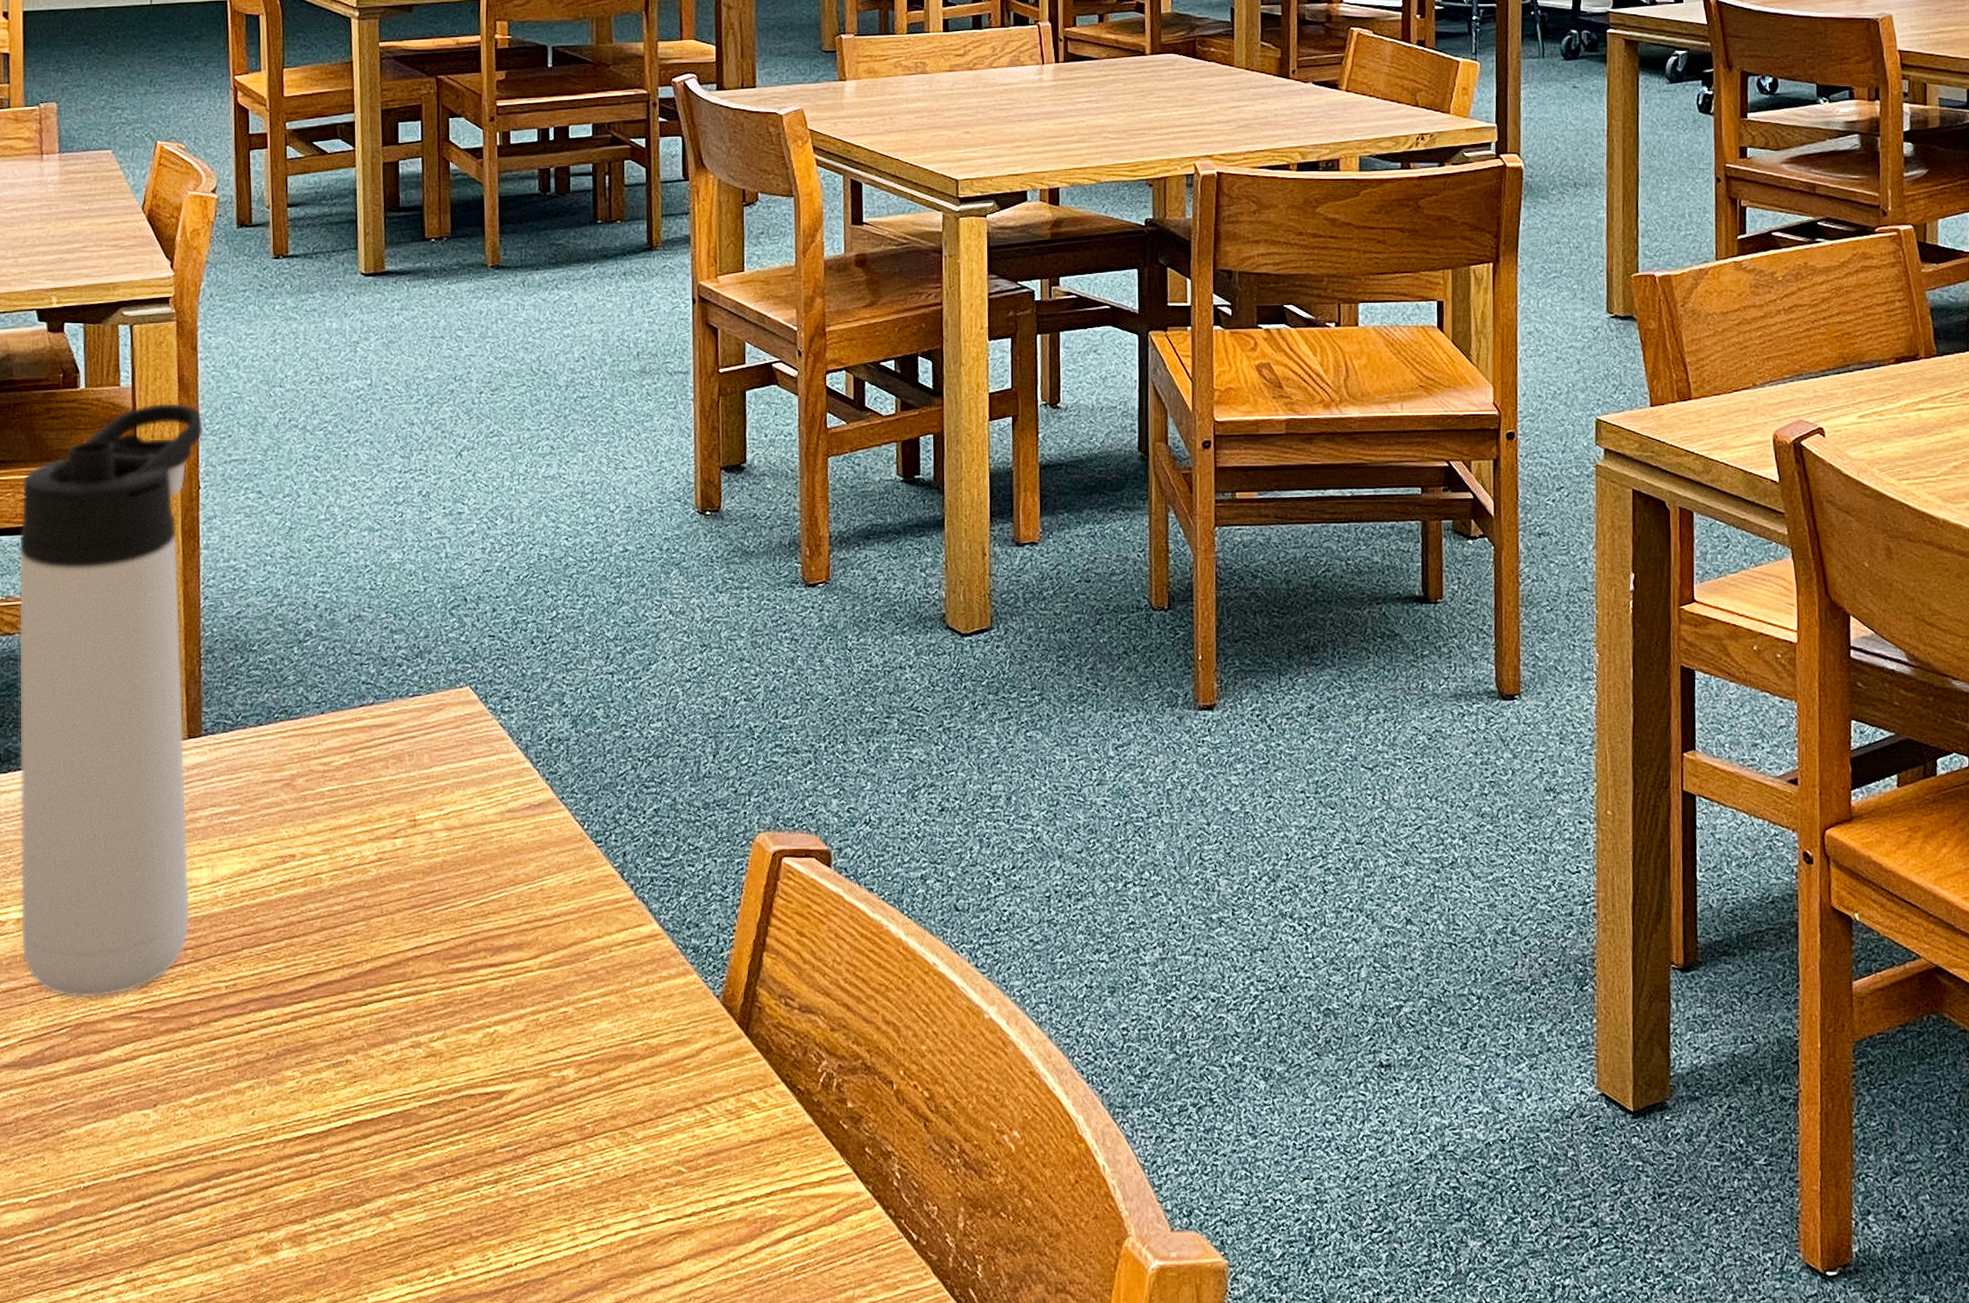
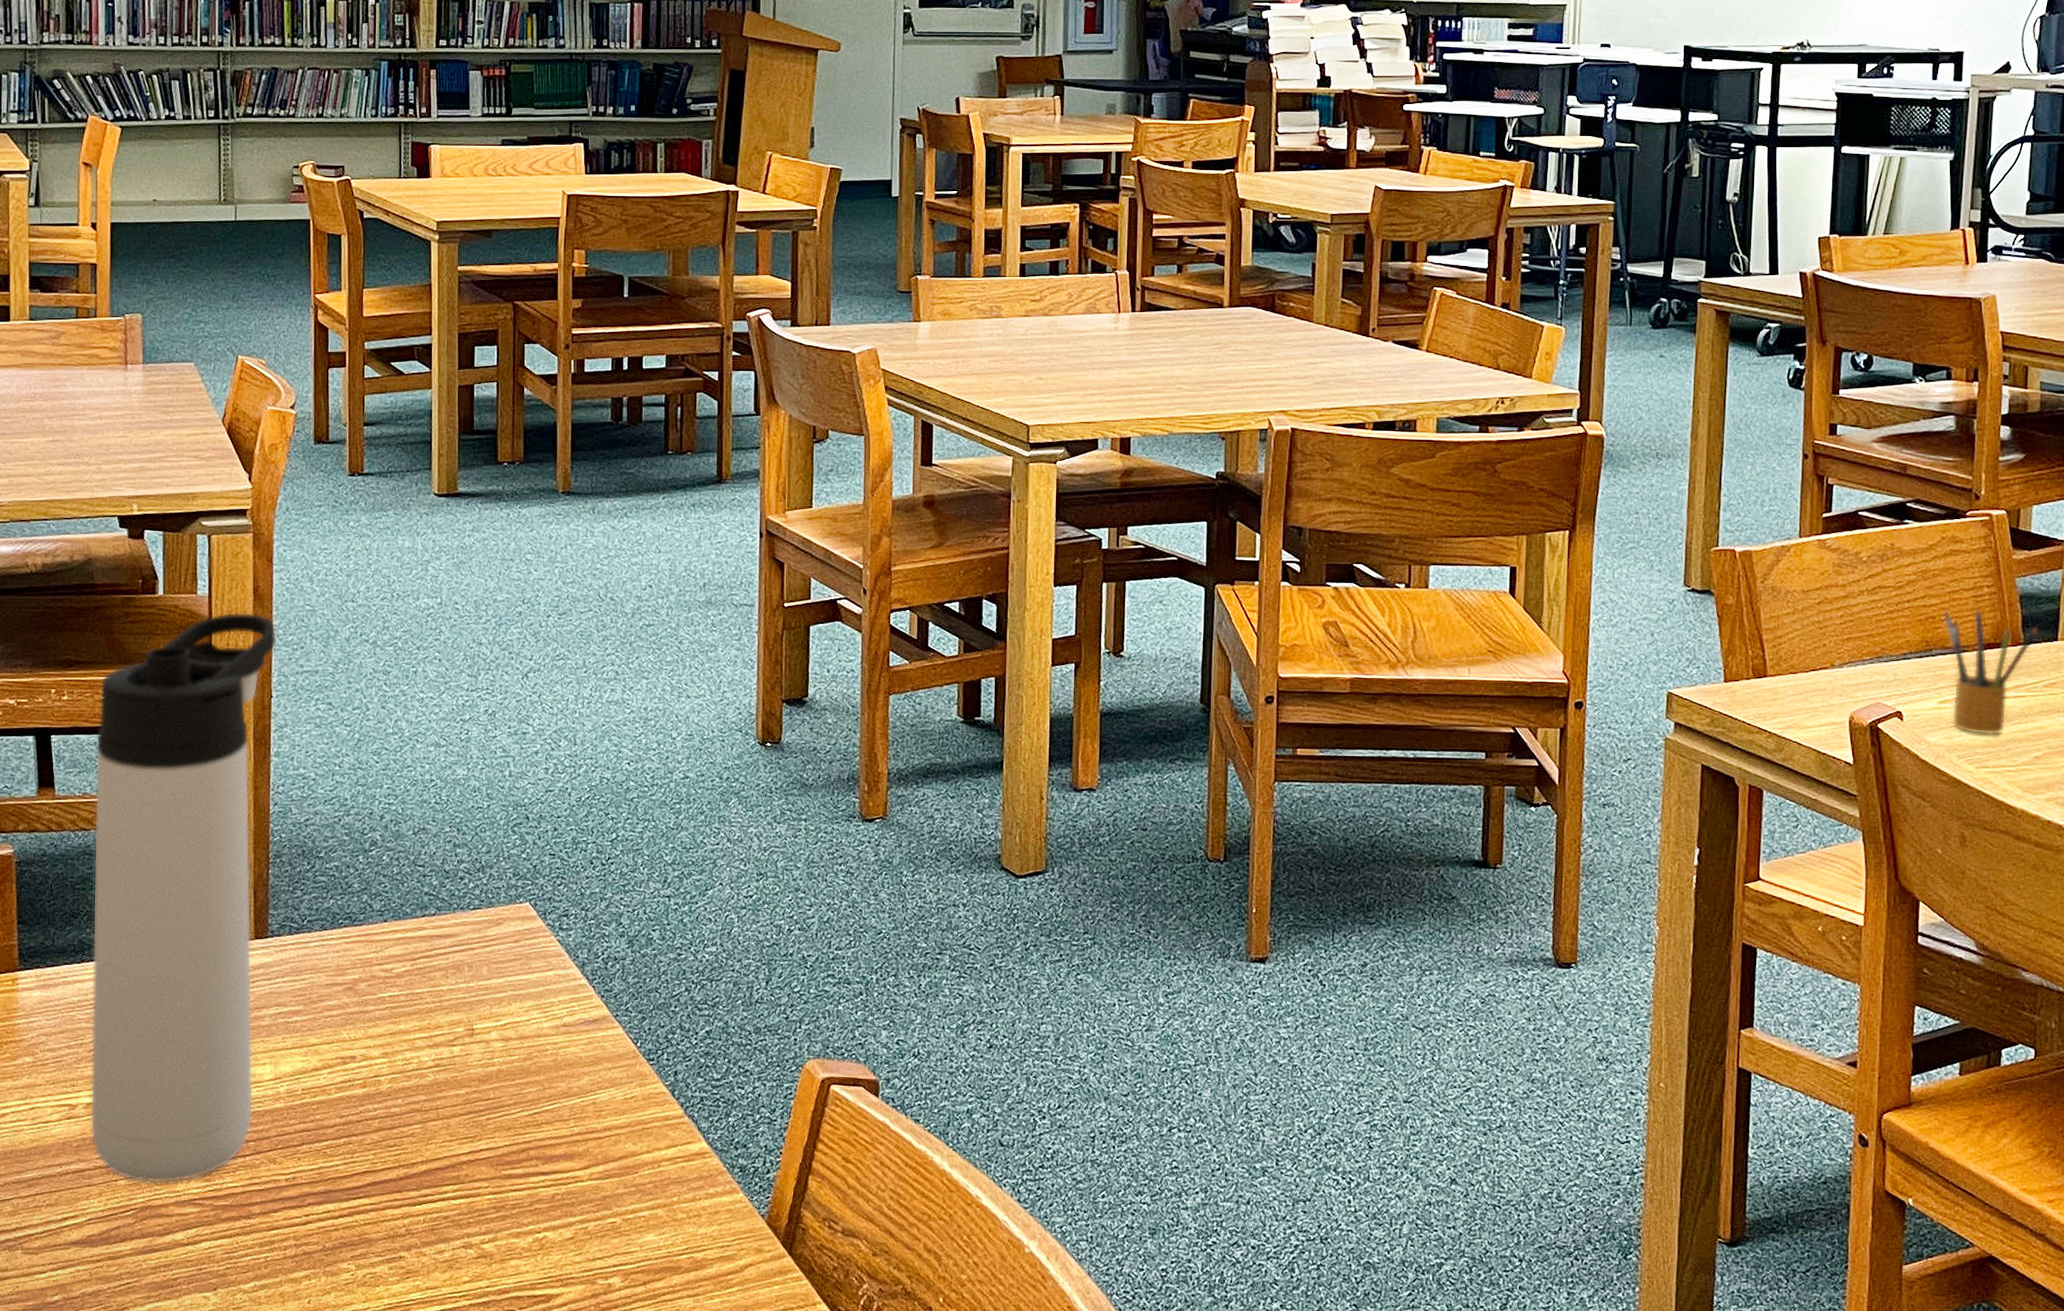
pencil box: none [1857,321,1950,448] -> present [1942,607,2039,736]

